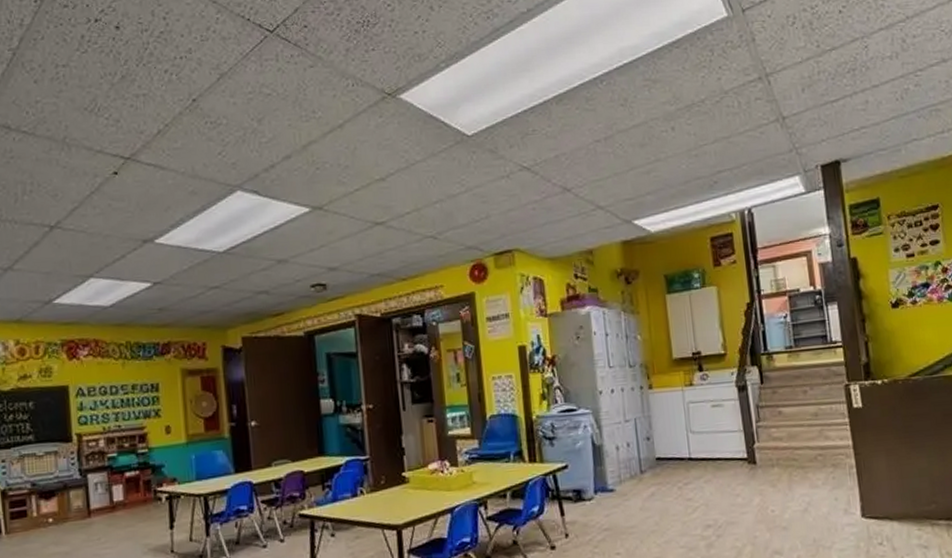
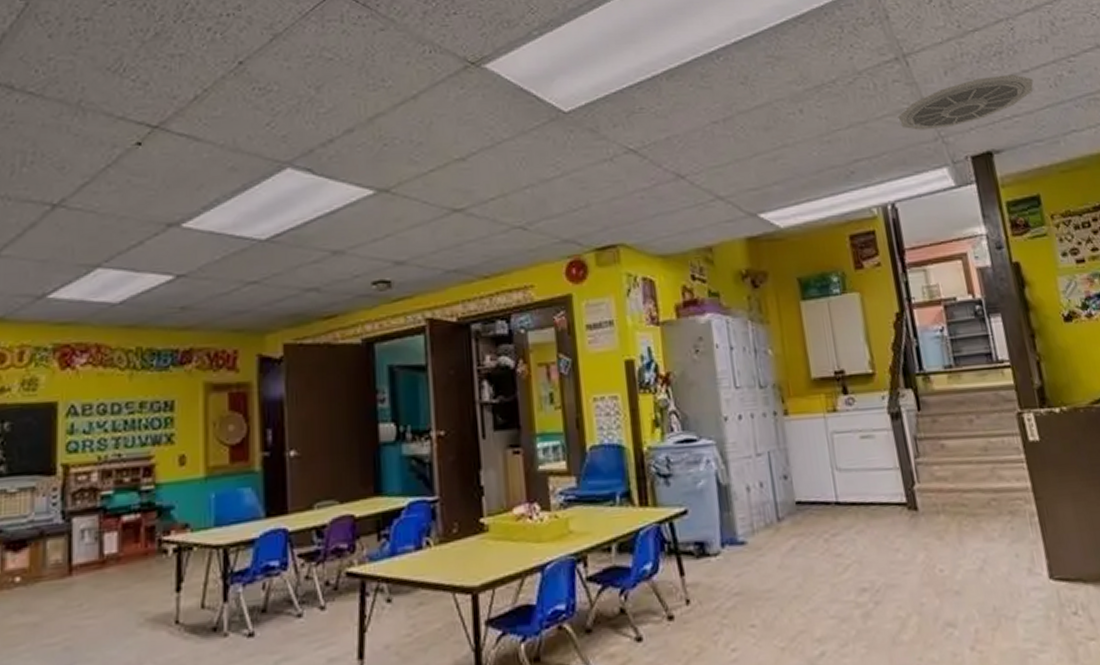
ceiling vent: none [758,89,882,143] -> present [897,74,1034,130]

